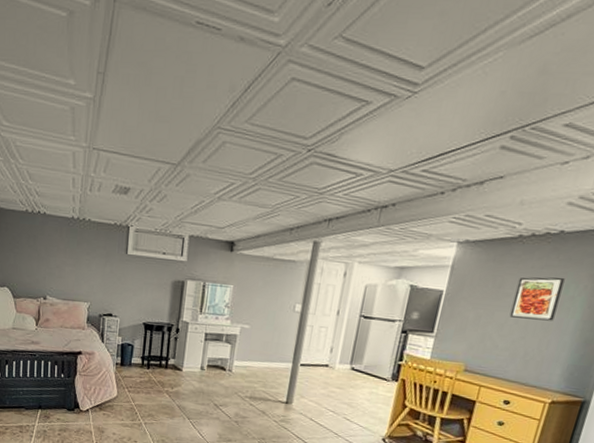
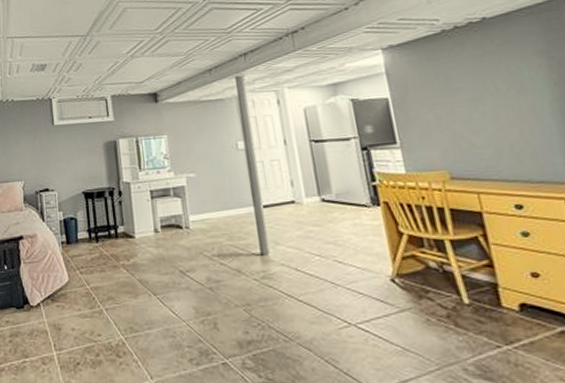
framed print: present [509,277,565,321] -> none [462,60,523,111]

